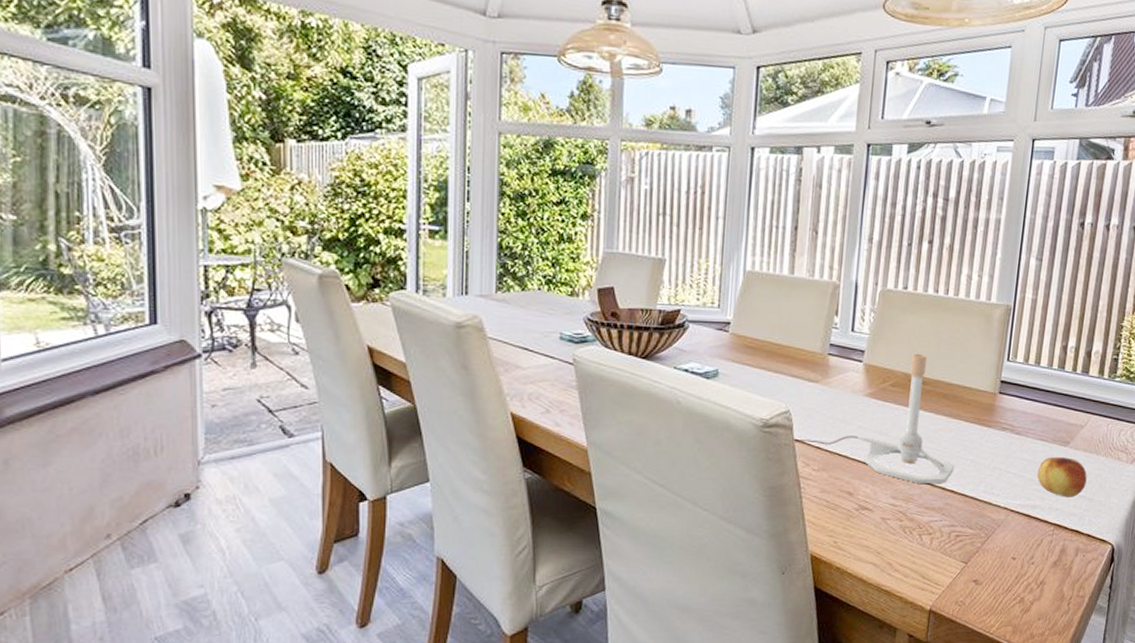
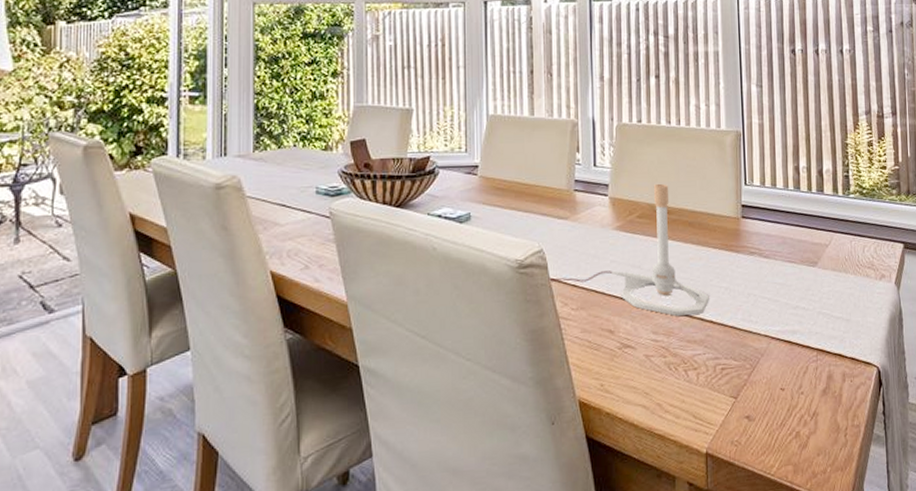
fruit: present [1037,456,1087,497] -> none [791,277,841,320]

